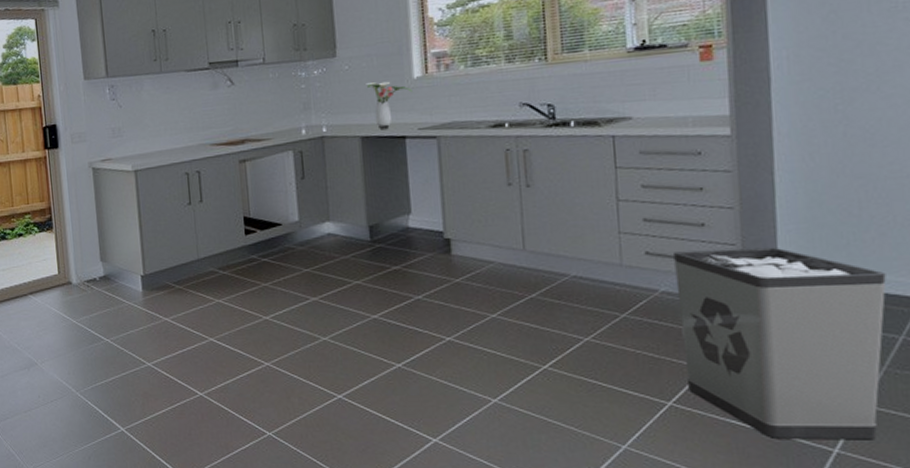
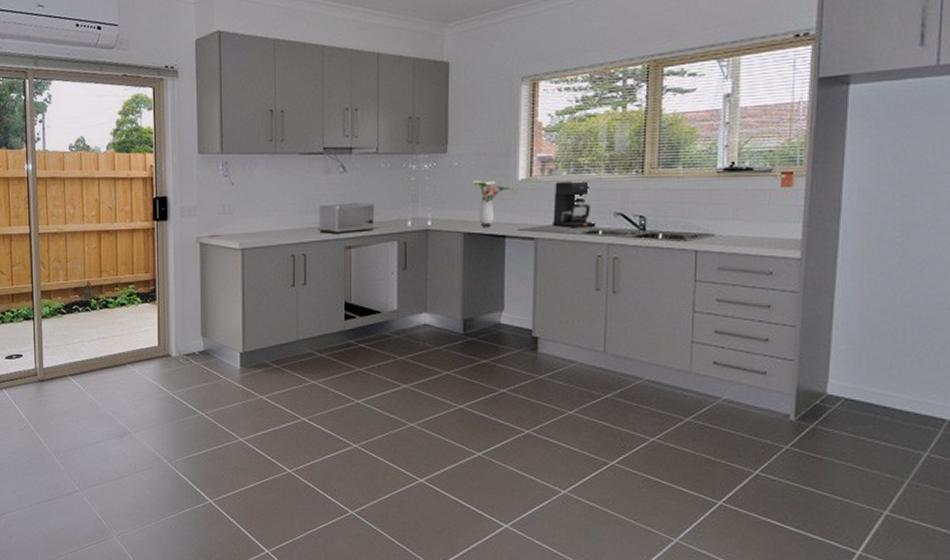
toaster: none [209,114,268,149] -> present [319,202,375,235]
coffee maker: none [453,73,502,124] -> present [553,181,596,228]
recycling bin: present [674,247,887,440] -> none [737,363,919,545]

